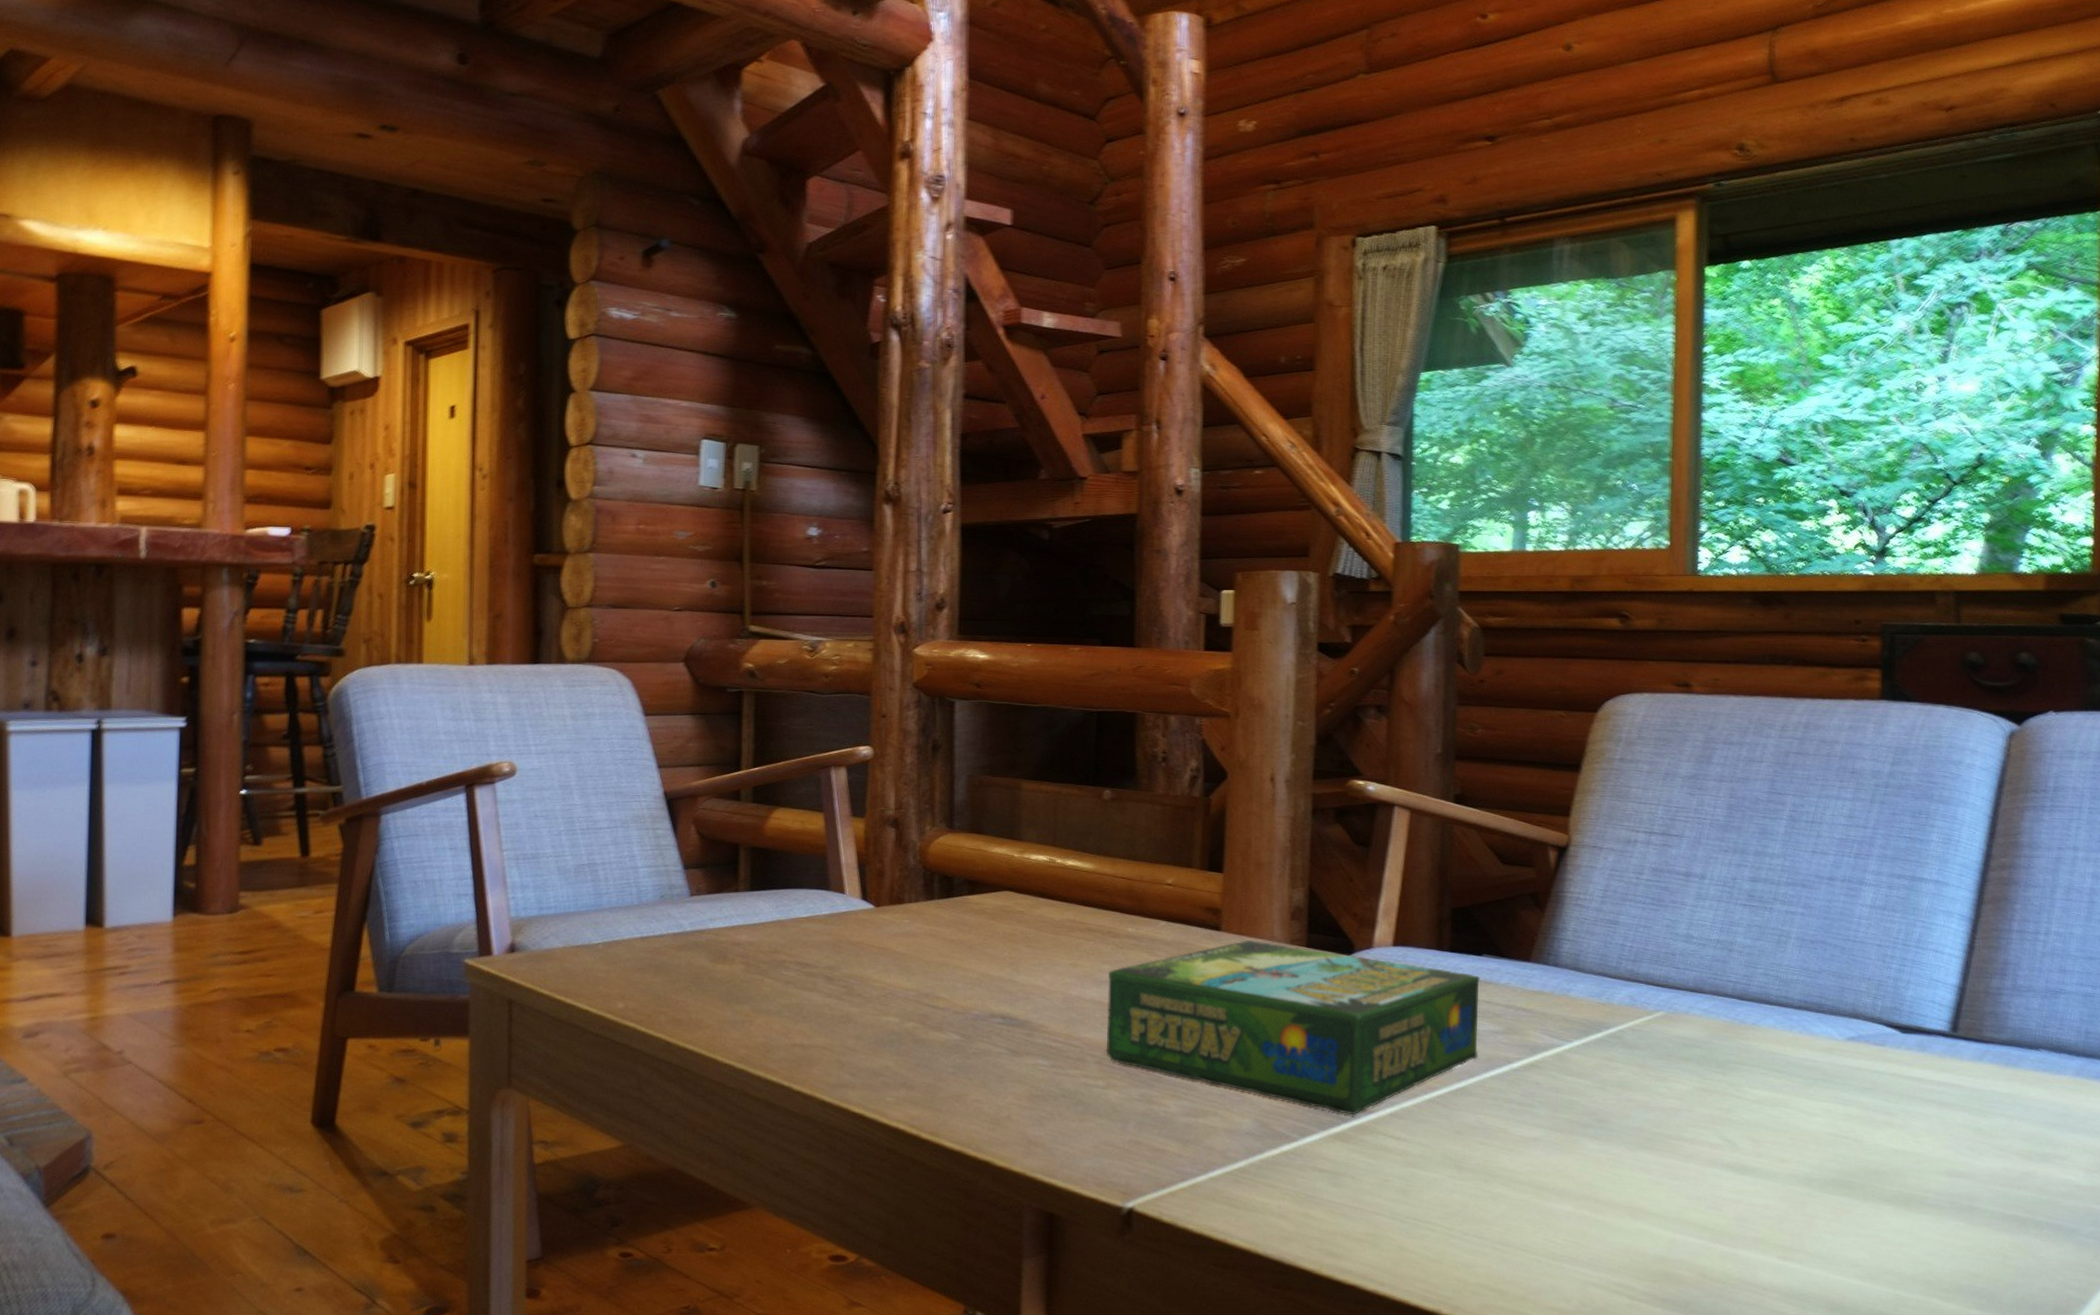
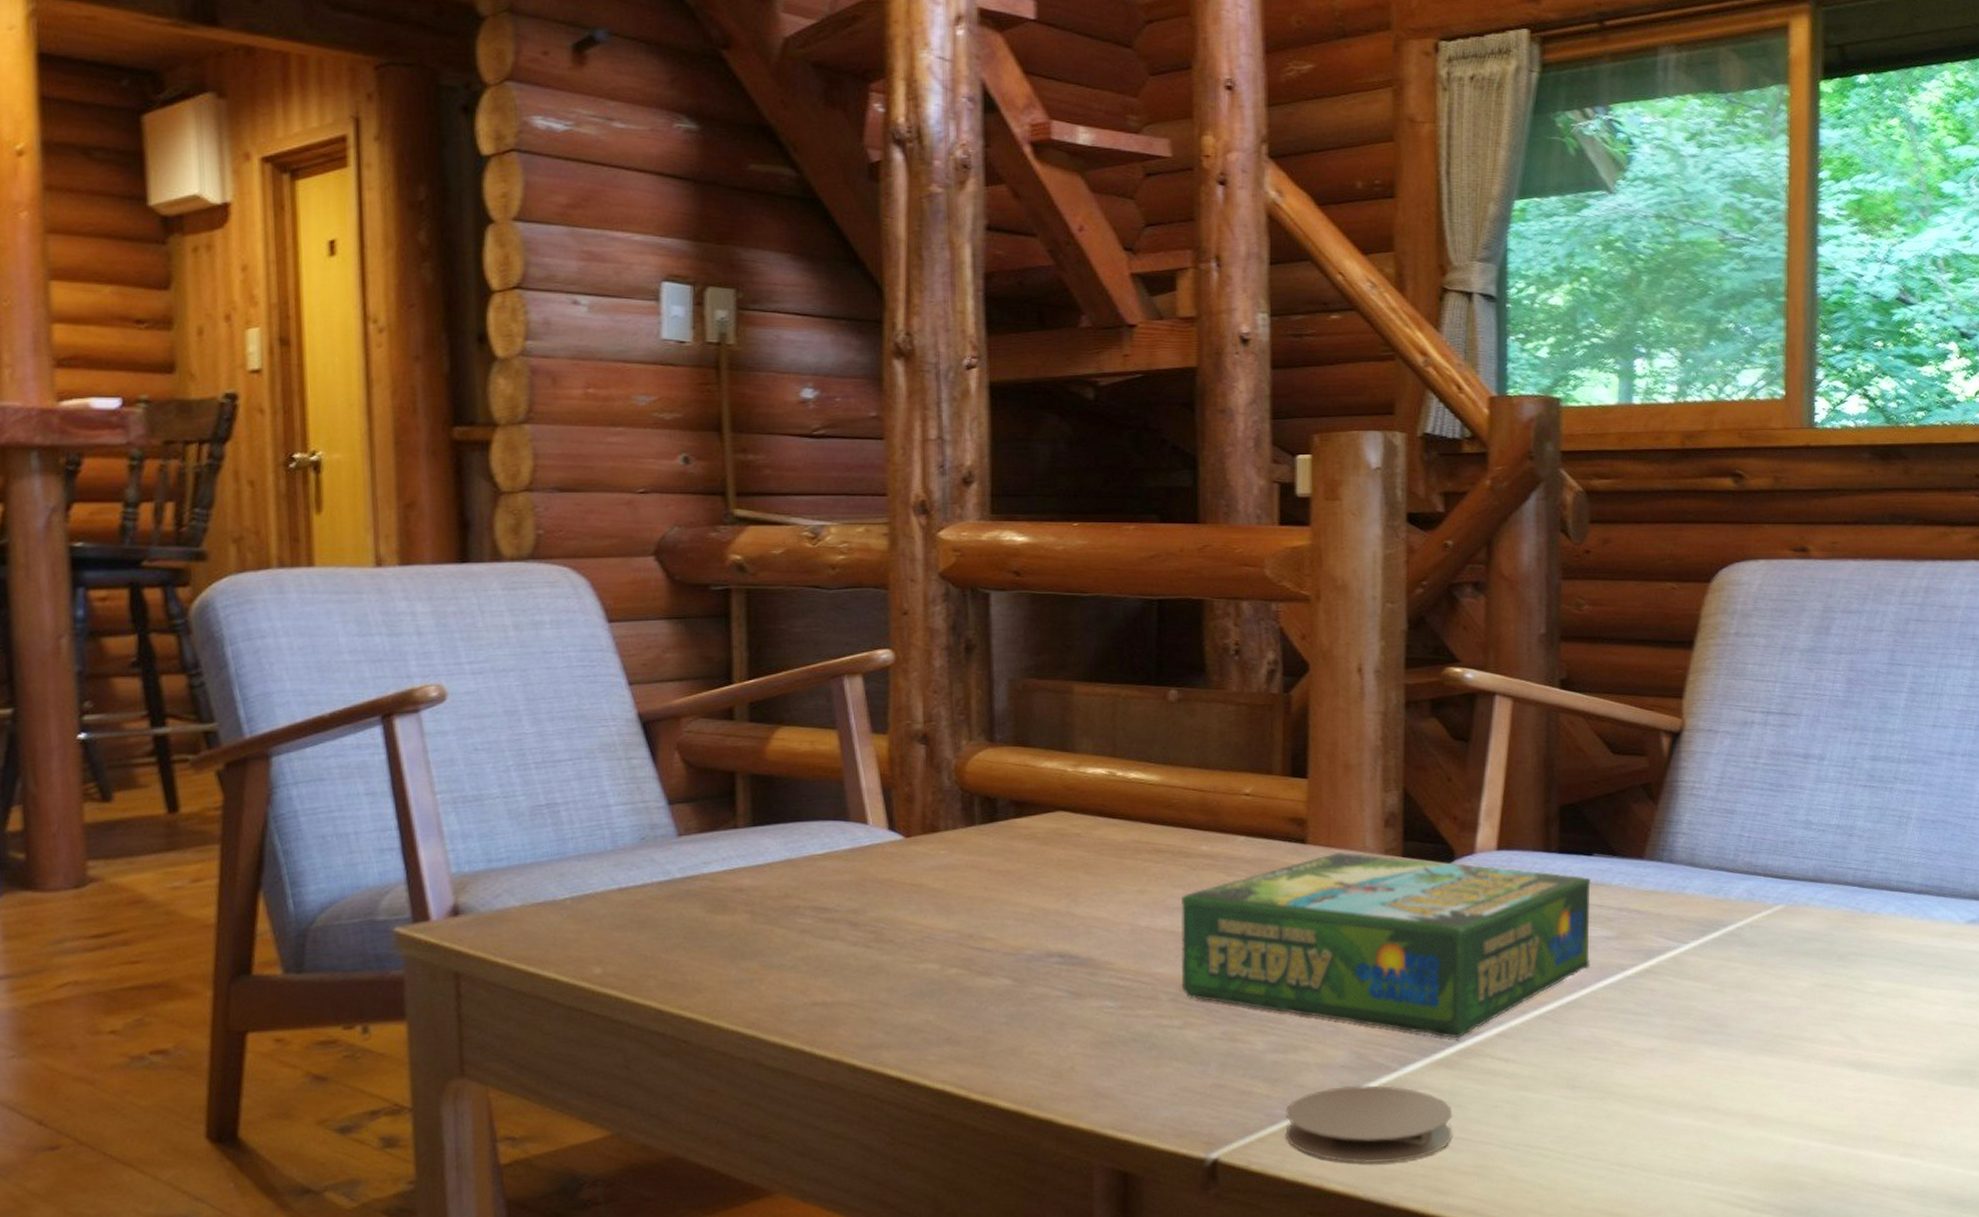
coaster: none [1194,1151,1347,1225] -> present [1286,1085,1453,1164]

